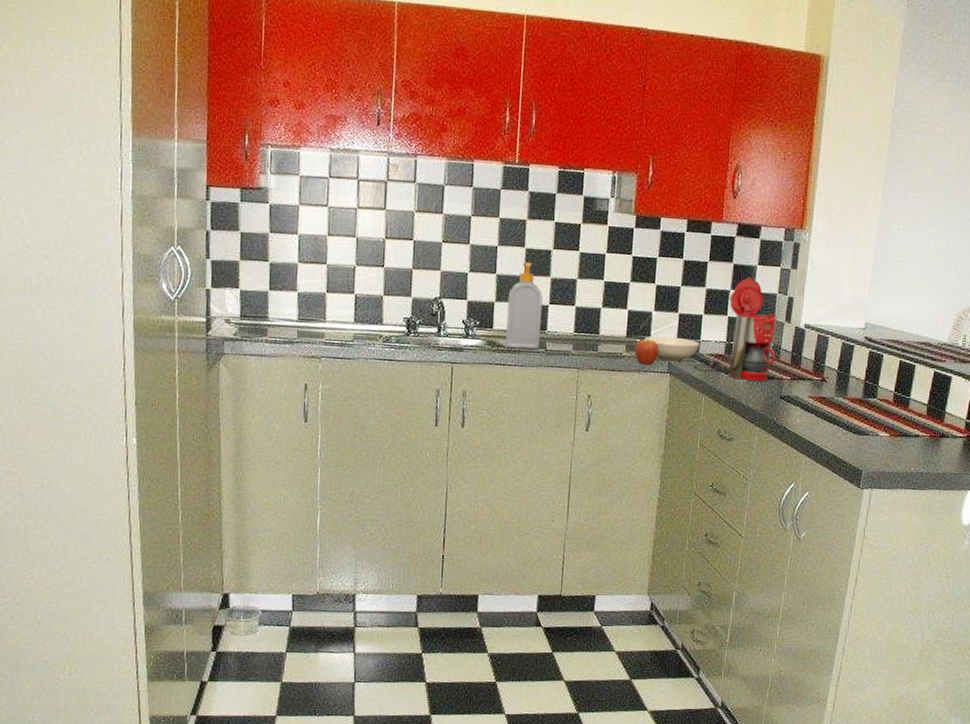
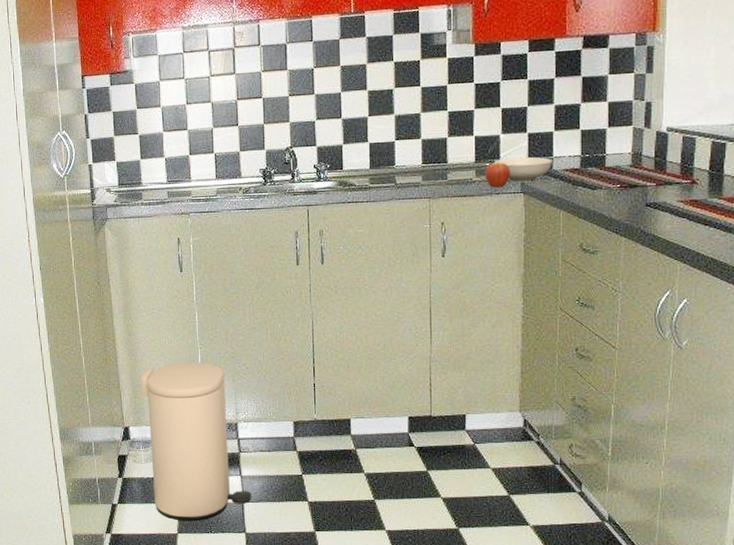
pedal bin: none [247,523,365,702] -> present [141,361,252,521]
soap bottle: present [505,262,543,350] -> none [355,103,389,186]
coffee maker: present [693,277,778,381] -> none [548,87,637,191]

